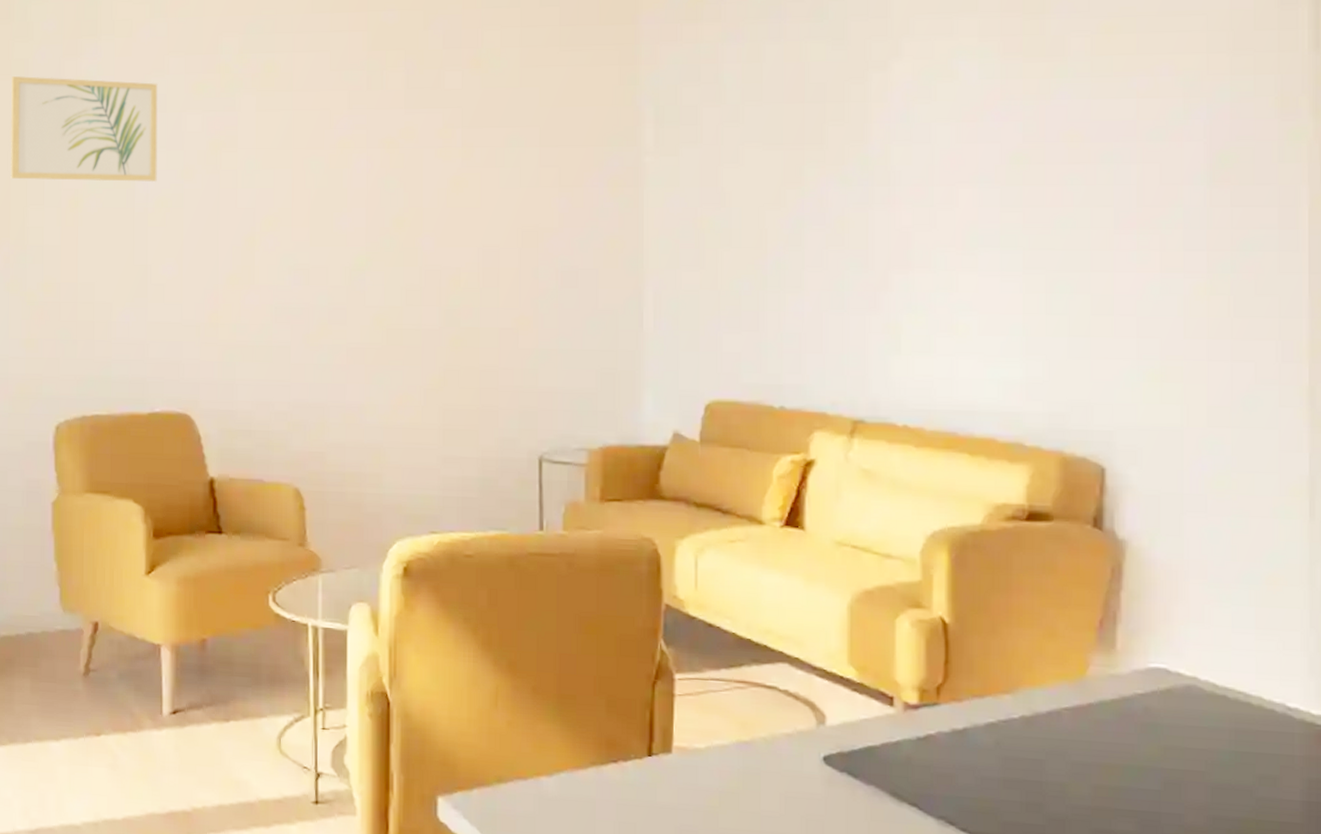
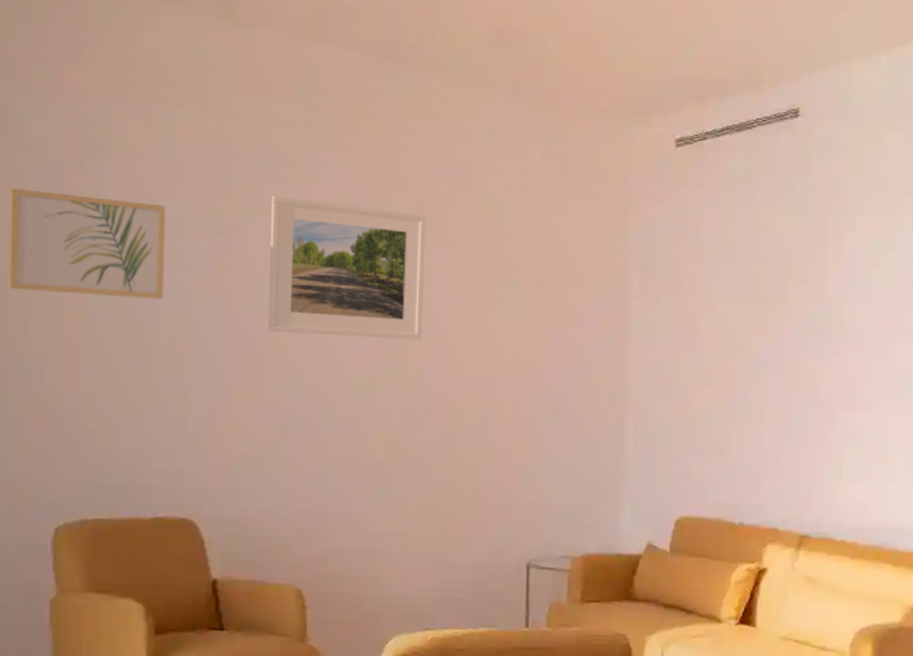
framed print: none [260,65,419,211] -> present [267,196,426,340]

